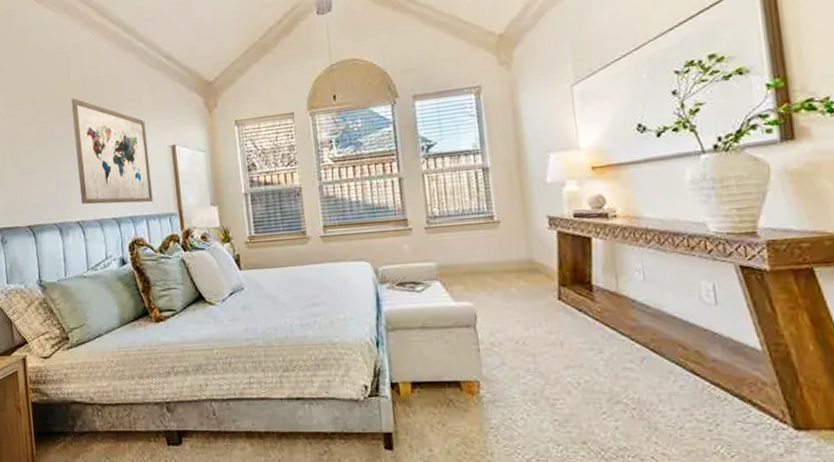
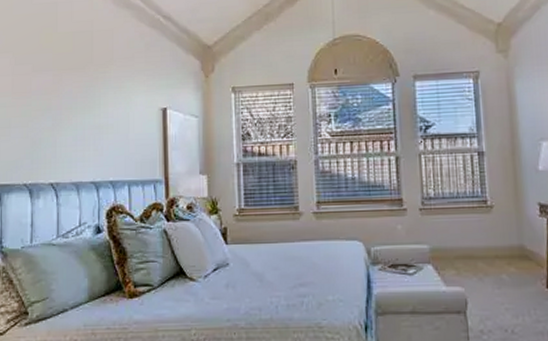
wall art: present [71,98,153,205] -> none [56,51,138,167]

